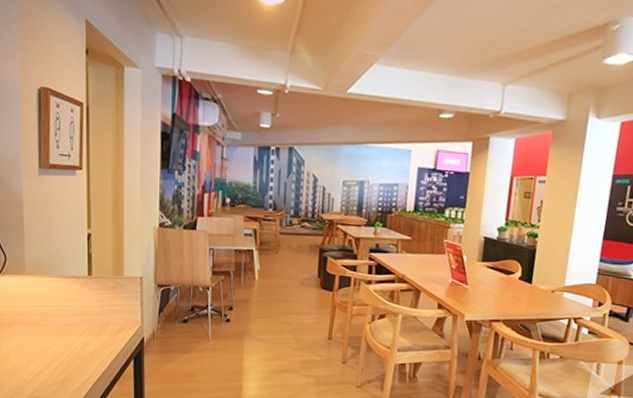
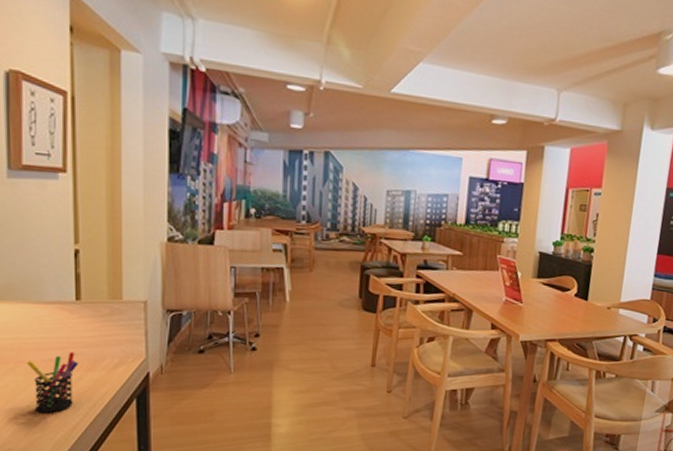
pen holder: none [51,318,90,369] -> present [27,352,79,414]

